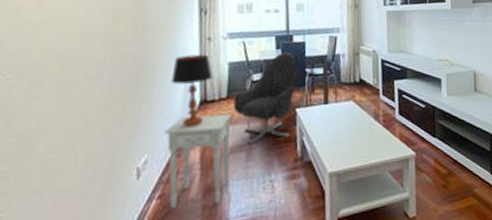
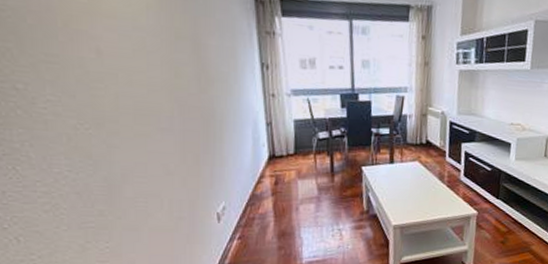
nightstand: present [164,114,232,210] -> none [237,169,301,249]
table lamp: present [170,54,213,127] -> none [239,110,280,180]
armchair: present [233,53,299,145] -> none [300,111,365,198]

